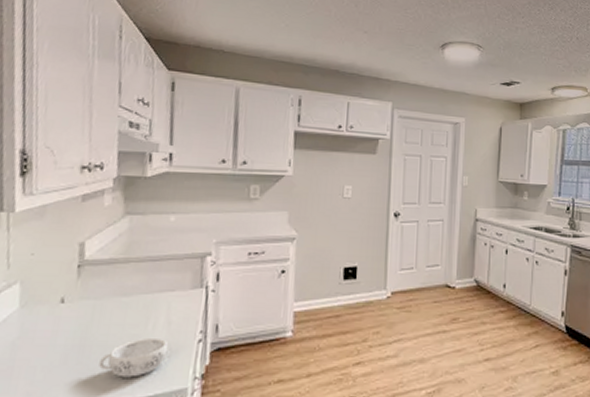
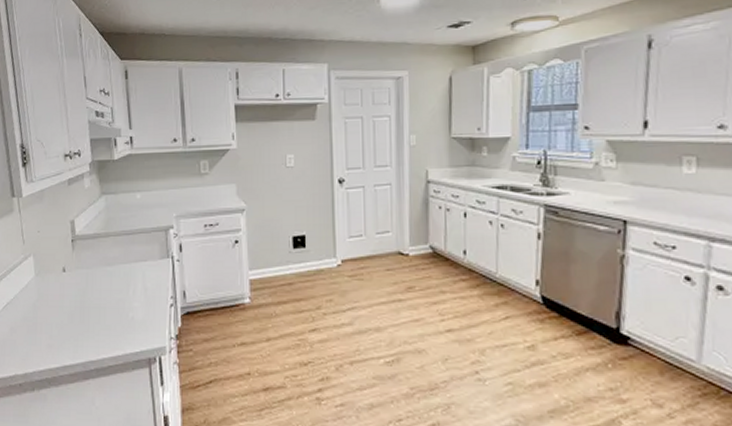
decorative bowl: present [99,337,168,378] -> none [96,301,147,336]

